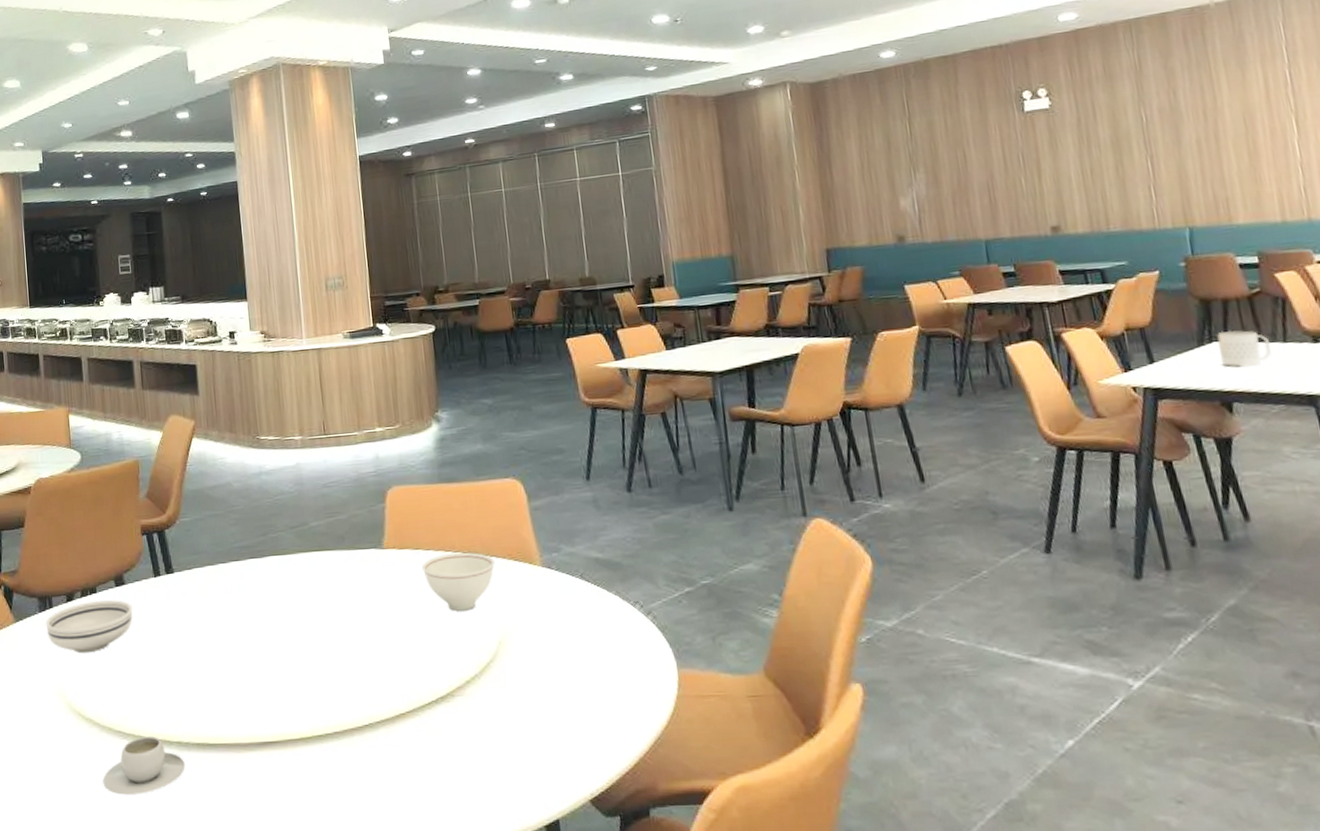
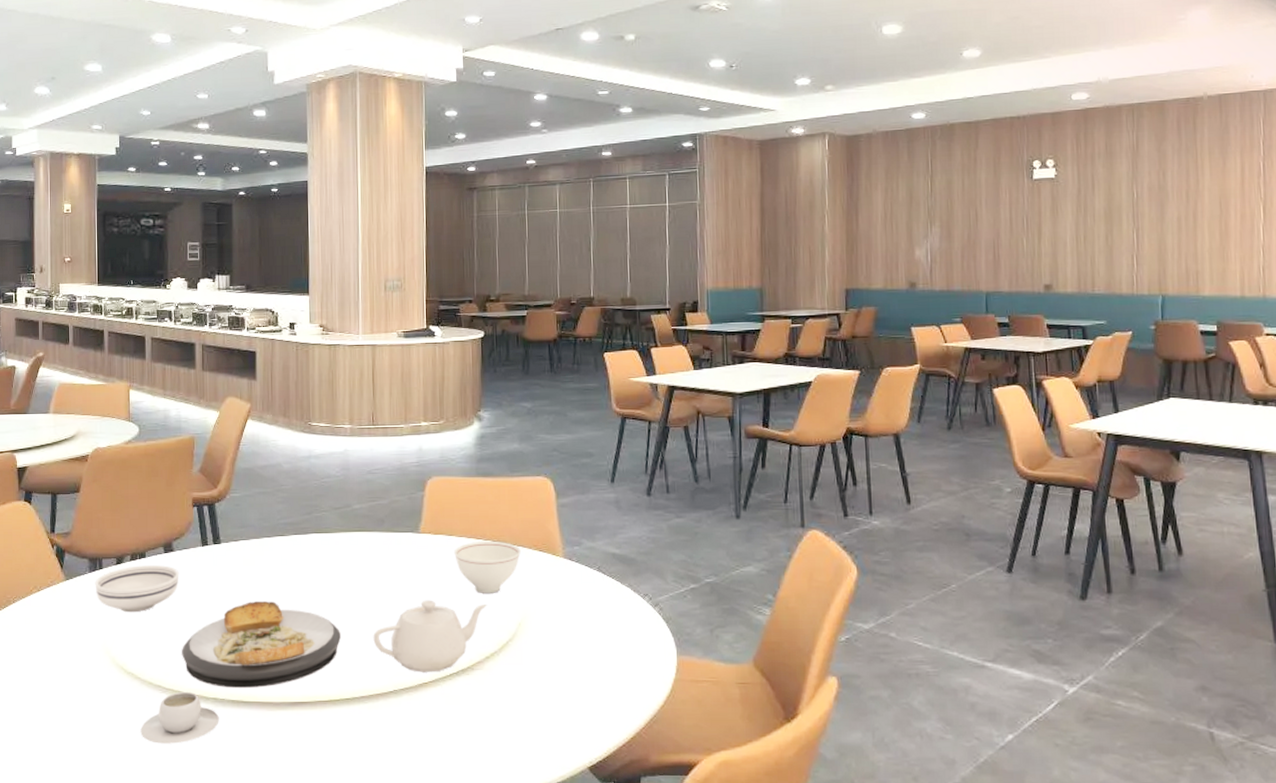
plate: none [140,632,308,731] -> present [182,601,341,689]
teapot: none [342,621,464,702] -> present [373,600,488,672]
mug: present [1217,330,1271,367] -> none [1174,388,1218,422]

